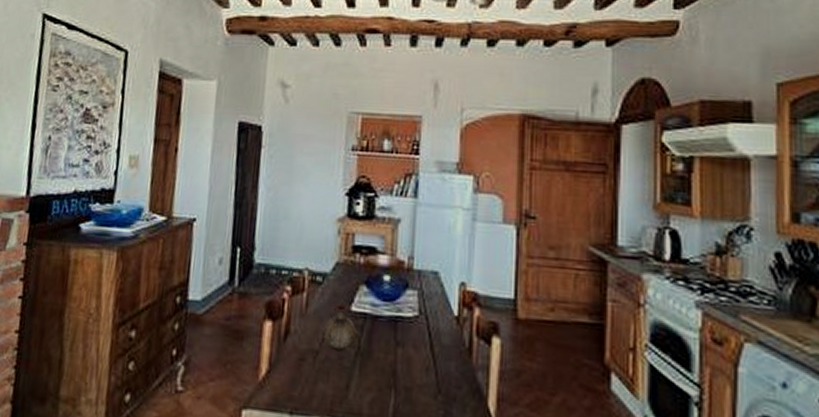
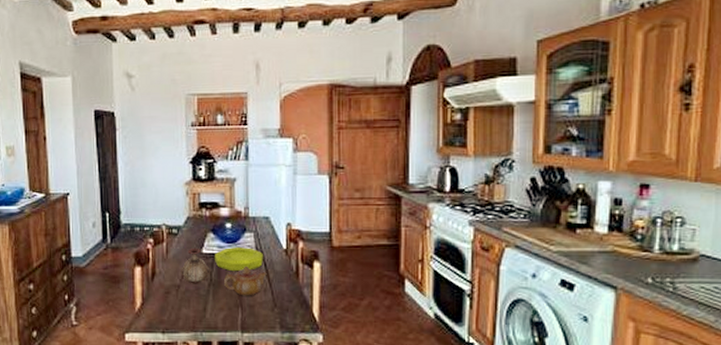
bowl: none [366,307,429,341] -> present [215,247,264,272]
teapot: none [374,334,431,375] -> present [223,267,267,296]

